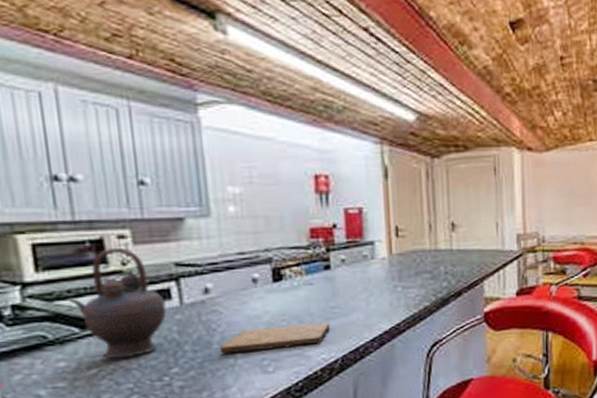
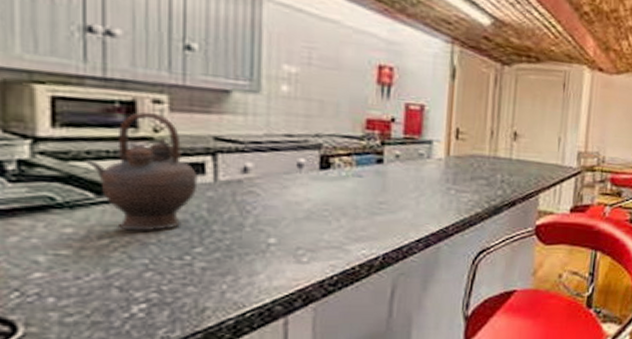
cutting board: present [220,322,330,354] -> none [252,215,375,239]

